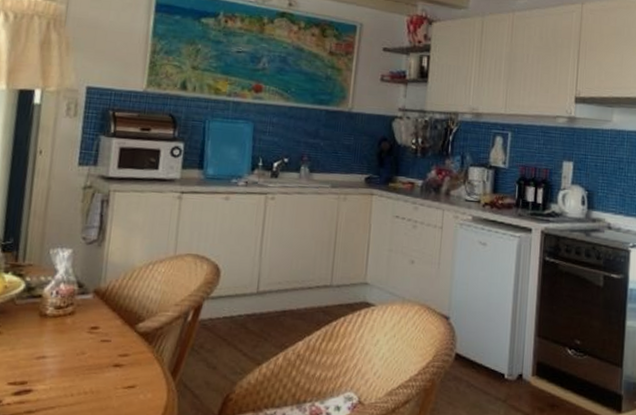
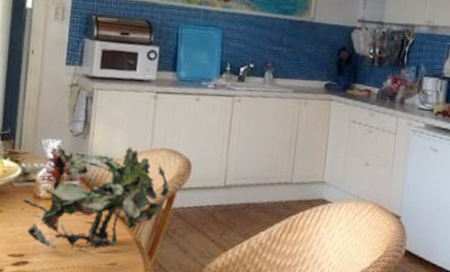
cut plant: none [22,247,196,374] -> present [19,138,169,250]

